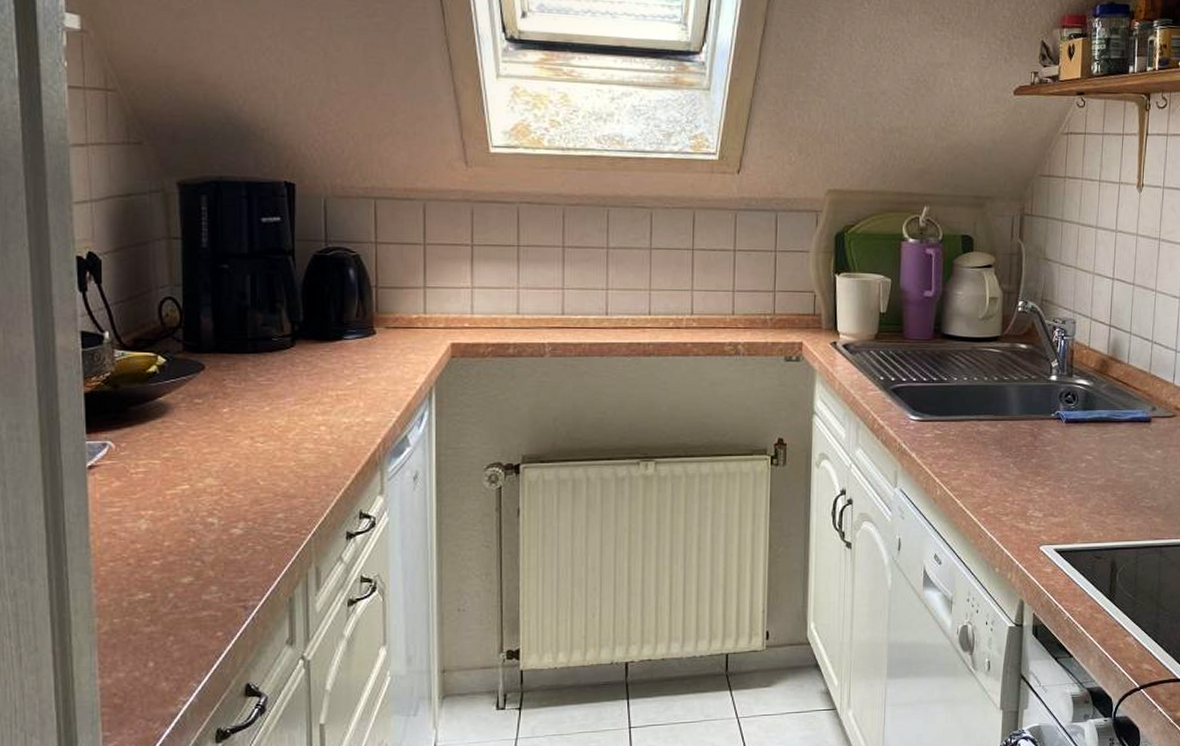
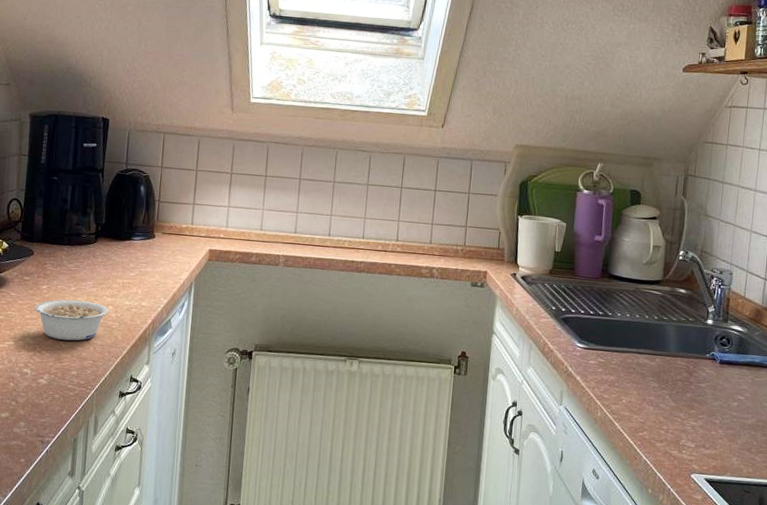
legume: none [214,423,321,476] -> present [34,299,109,341]

